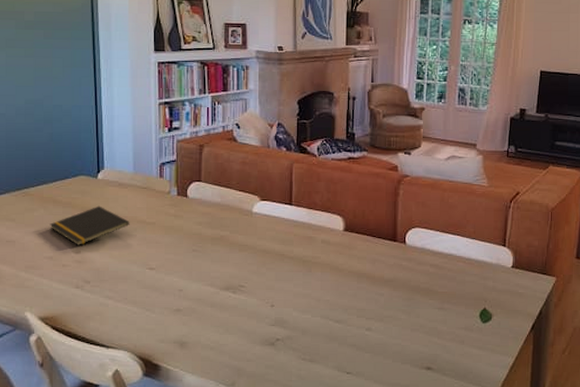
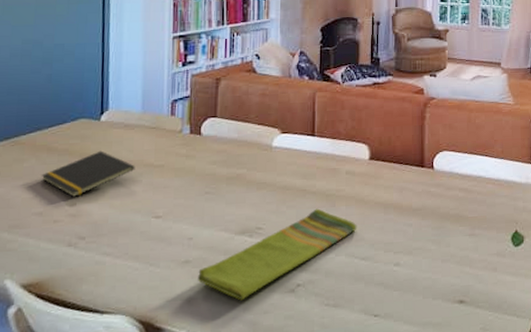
dish towel: none [188,272,332,348] -> present [198,208,357,301]

